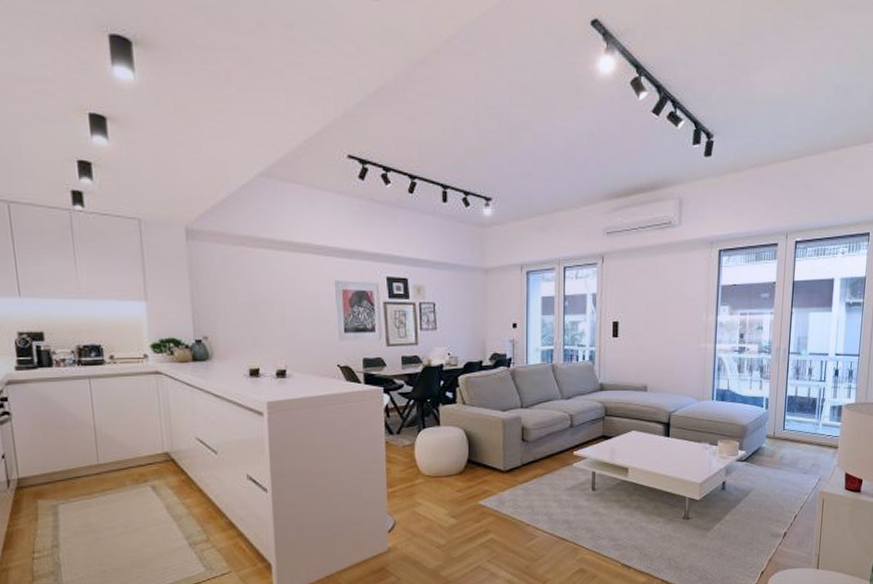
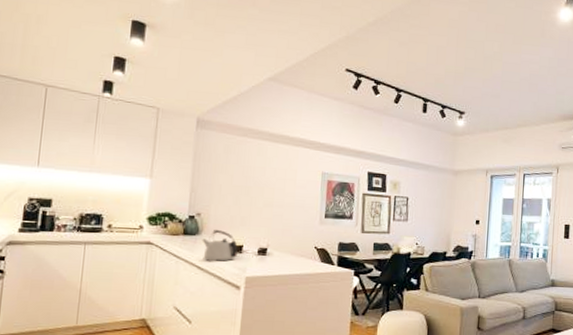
kettle: none [214,354,255,389] -> present [202,230,238,262]

